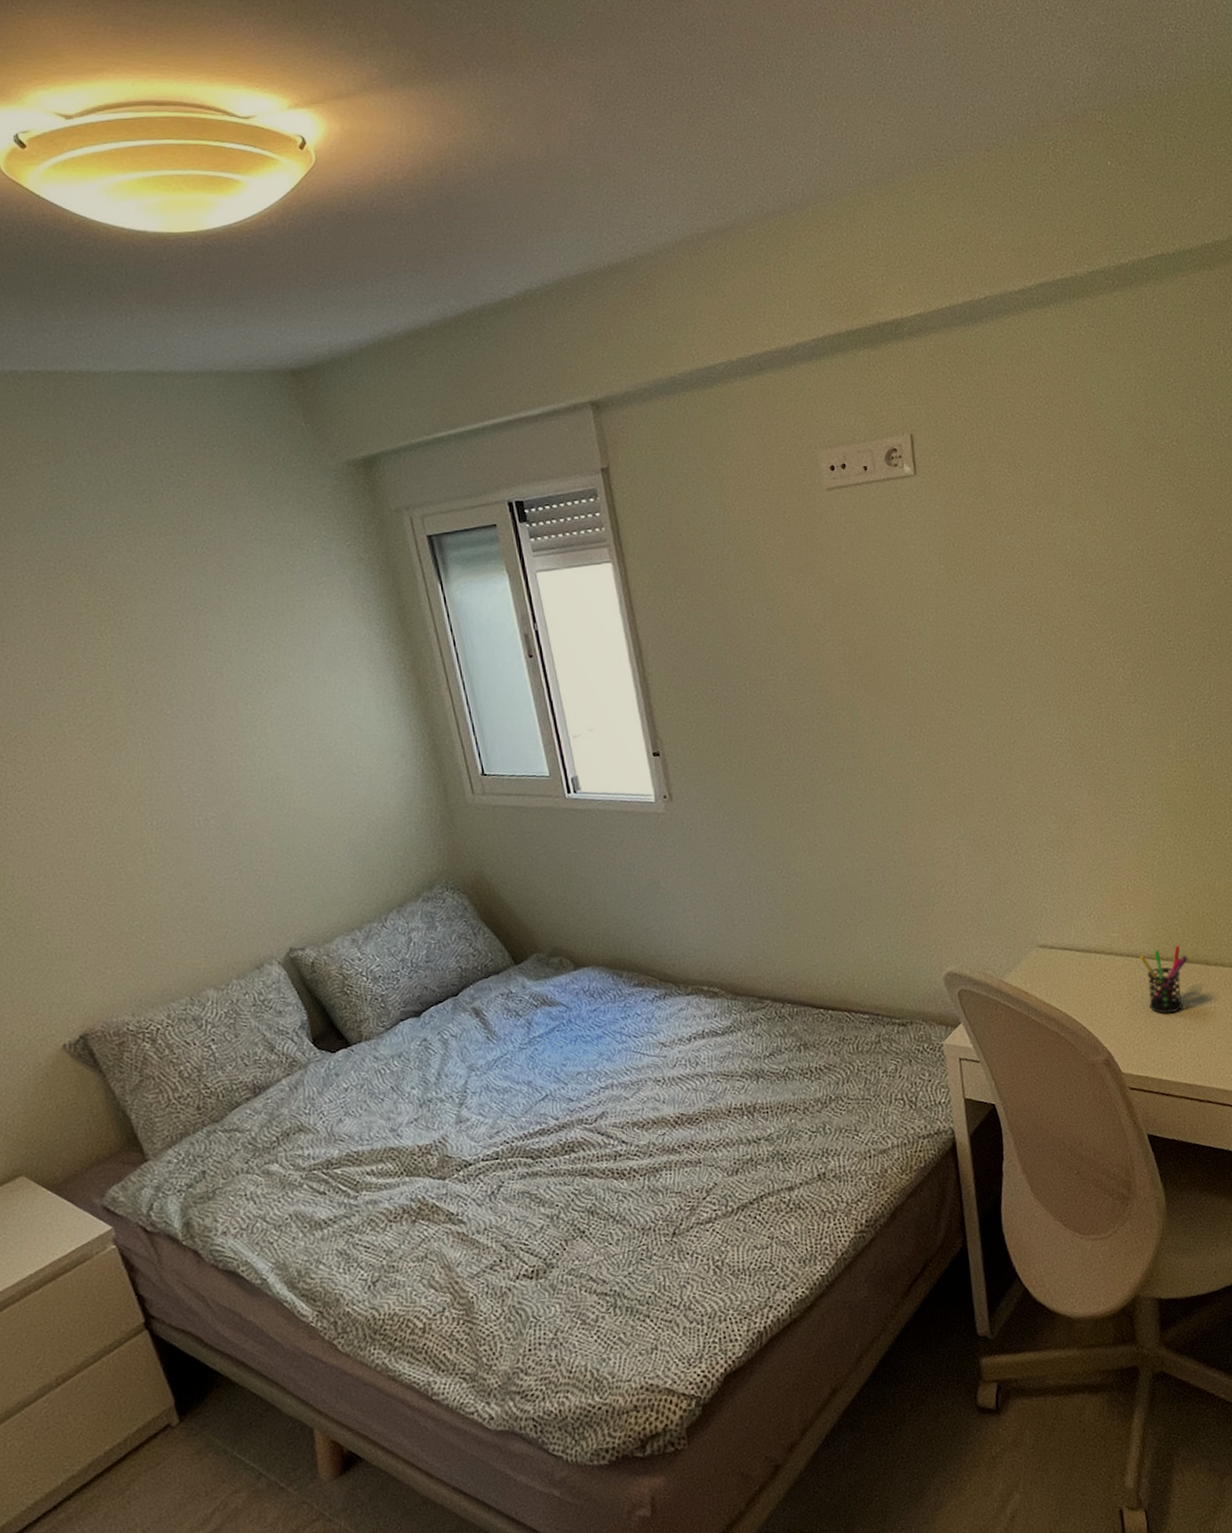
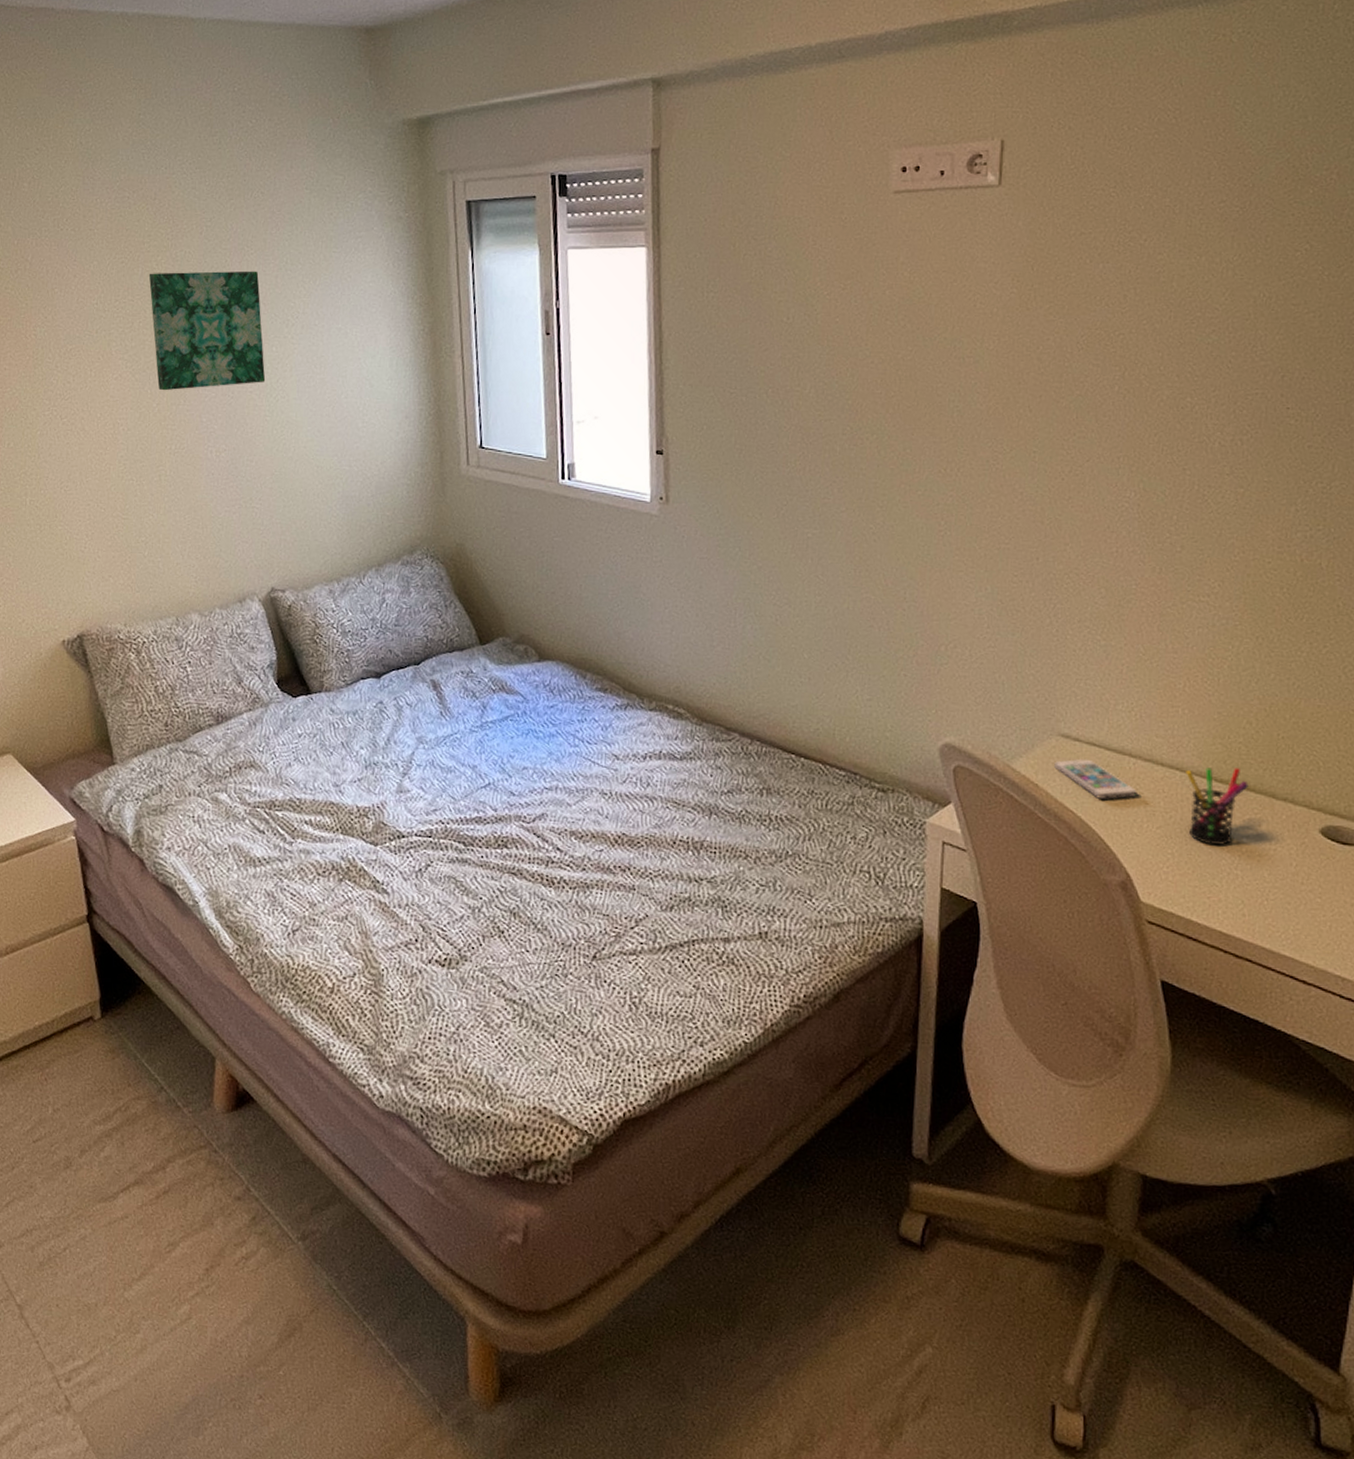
wall art: none [93,629,246,766] -> present [148,271,266,391]
smartphone: none [1038,962,1106,994] -> present [1054,758,1137,800]

